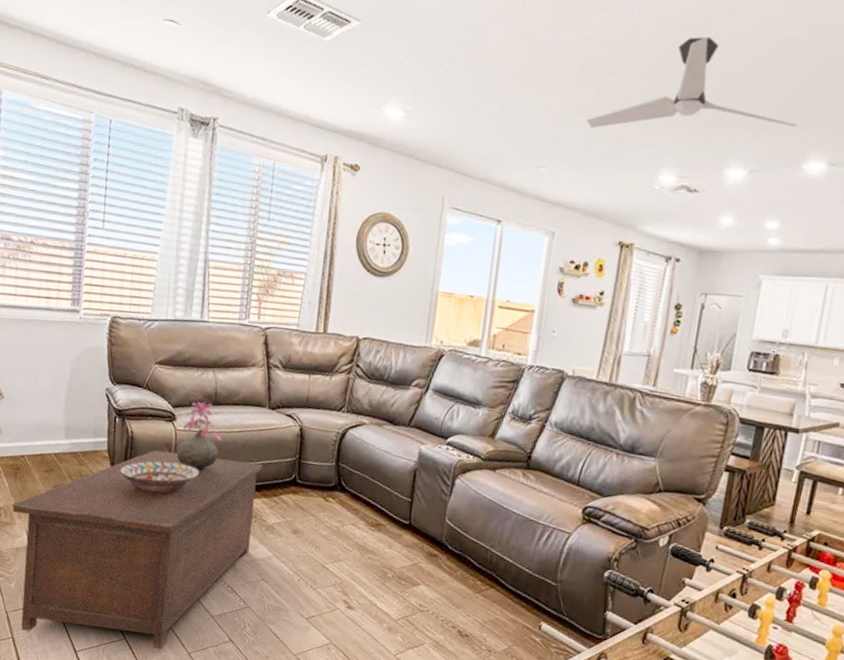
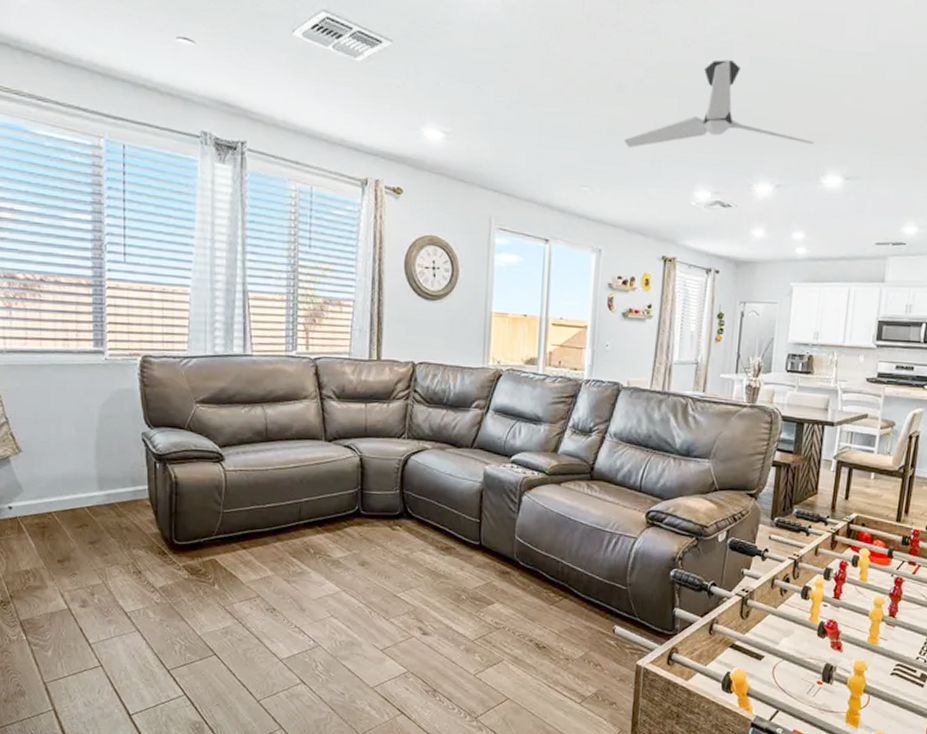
cabinet: present [12,450,262,649] -> none [42,493,323,701]
decorative bowl: present [119,461,199,494] -> none [164,504,254,540]
vase: present [176,401,222,472] -> none [228,439,276,512]

